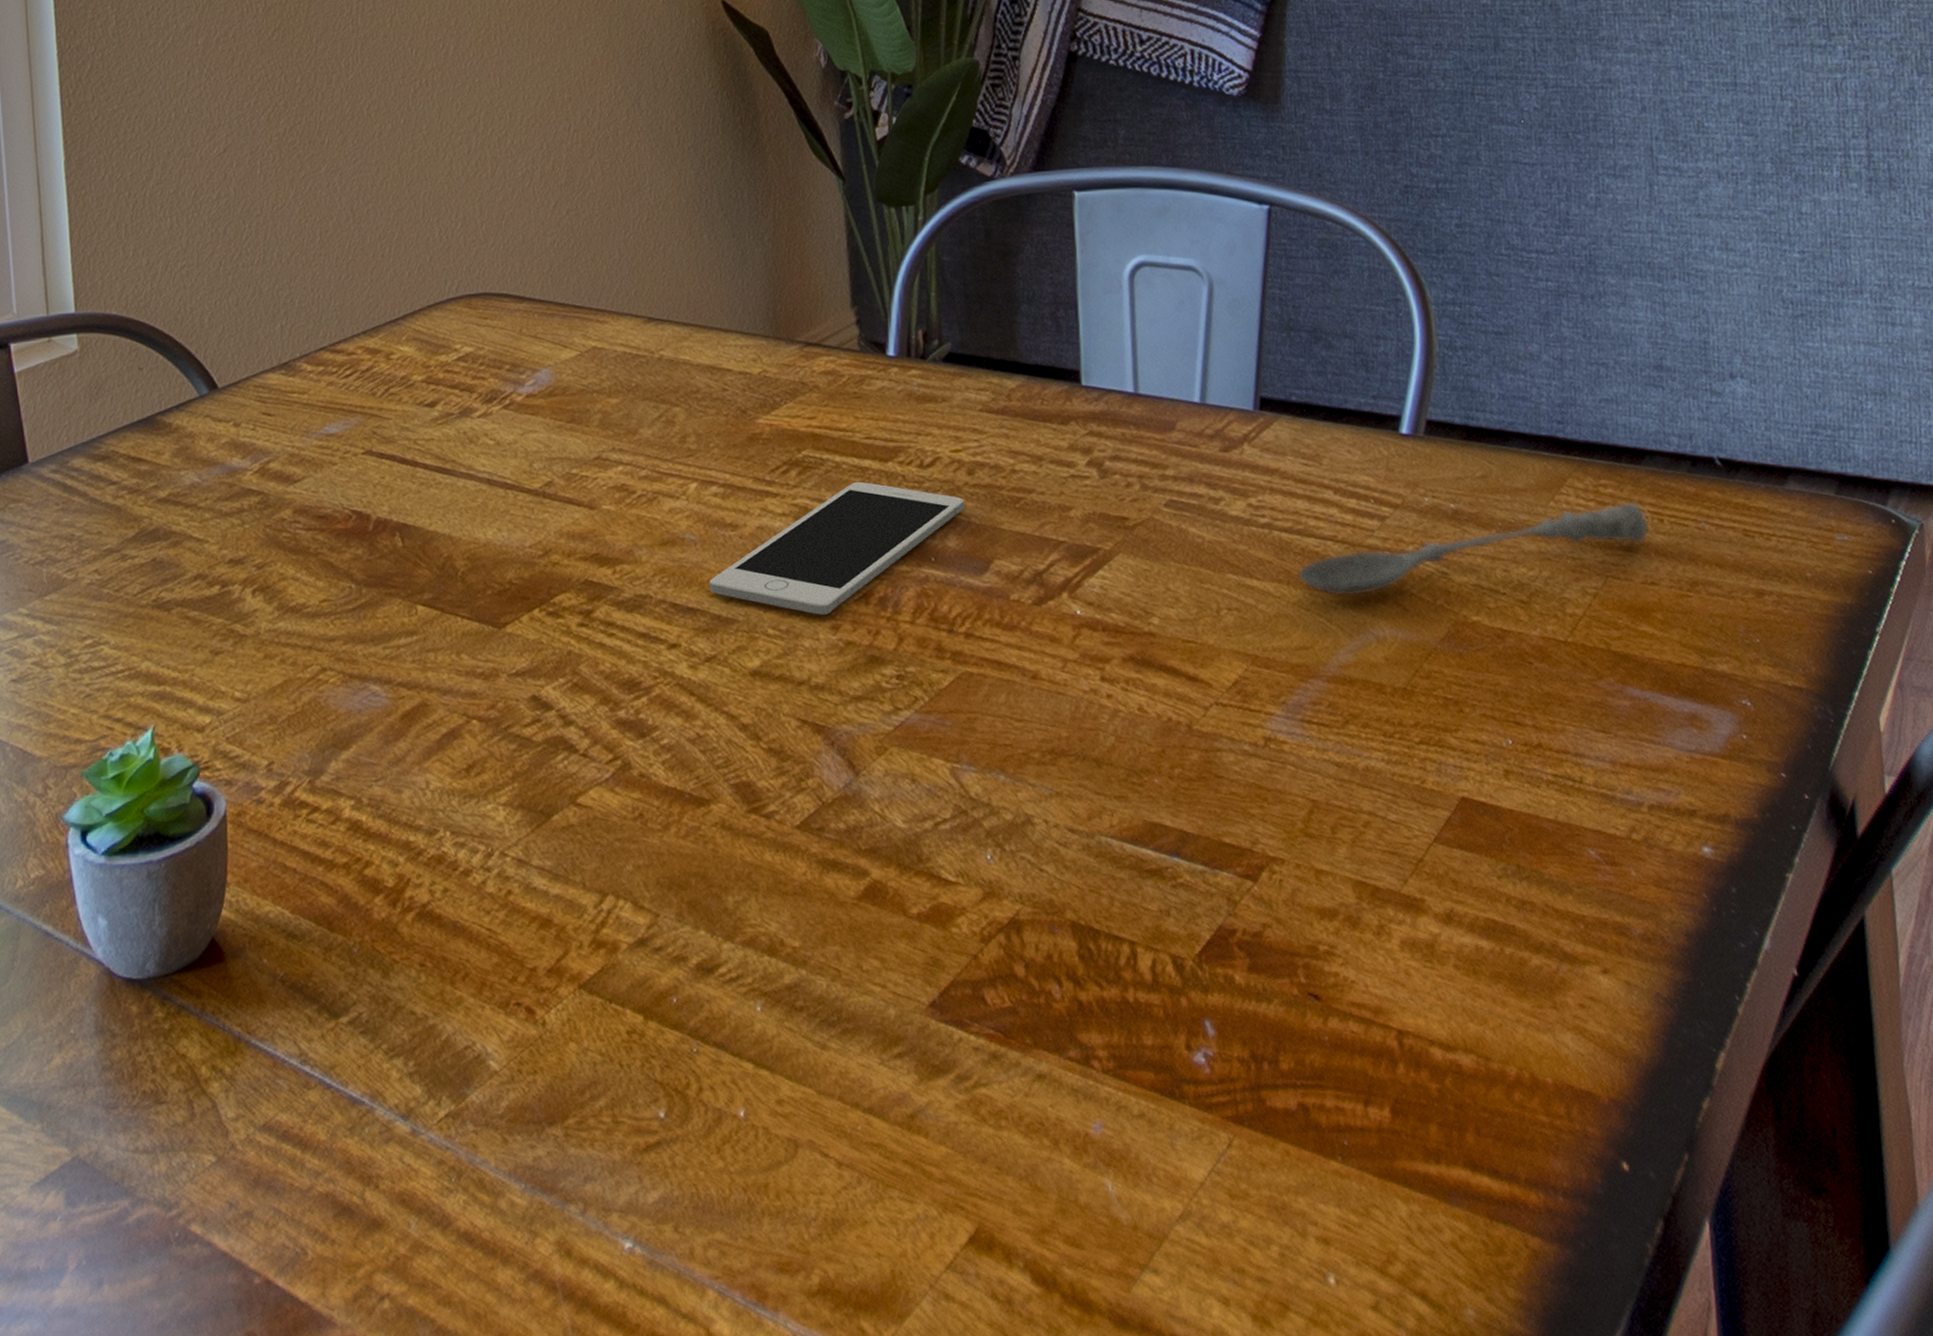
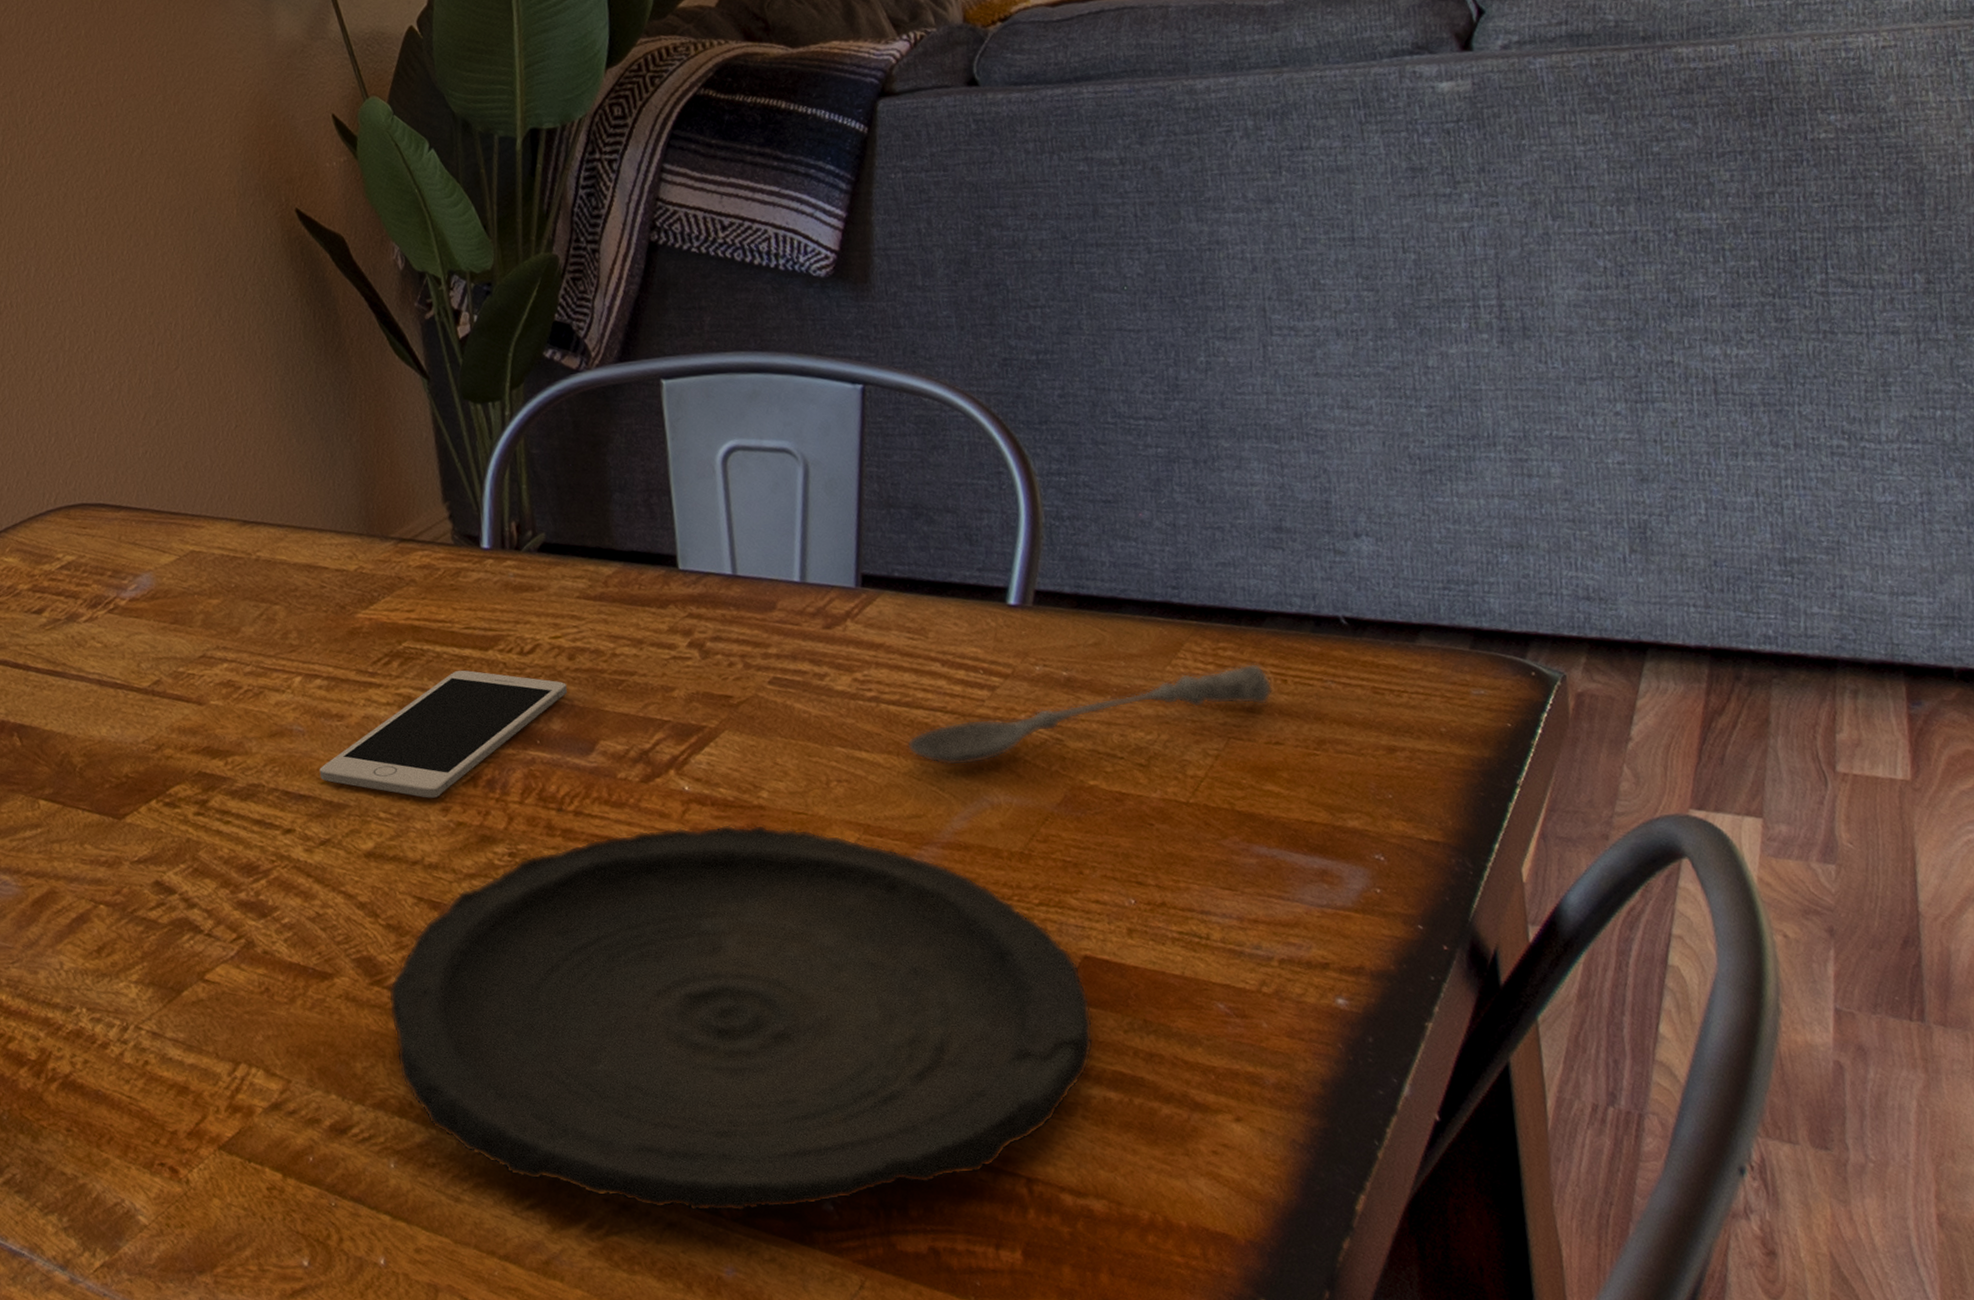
plate: none [765,650,1468,1063] -> present [388,824,1094,1212]

